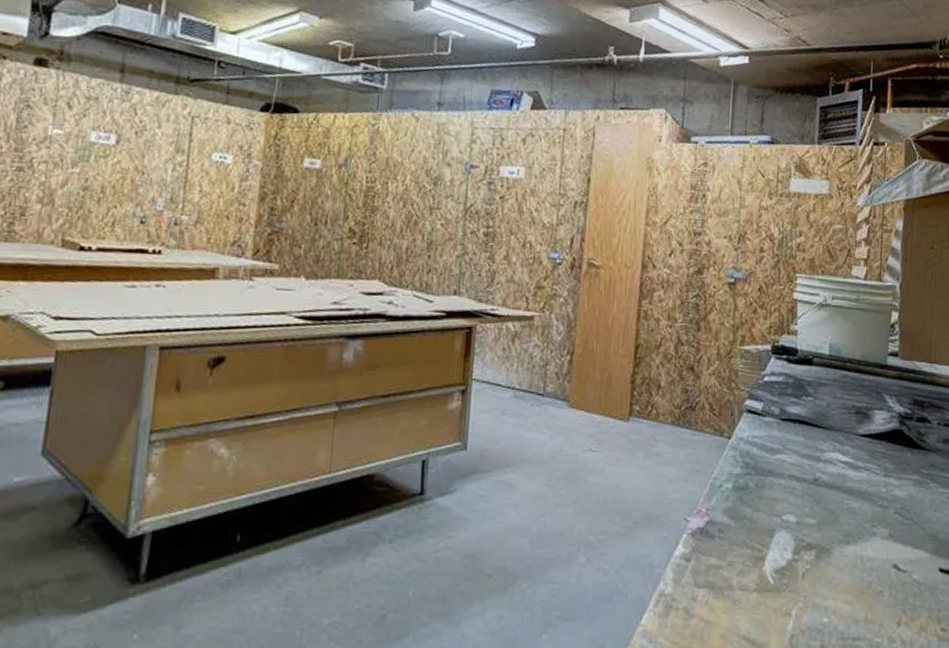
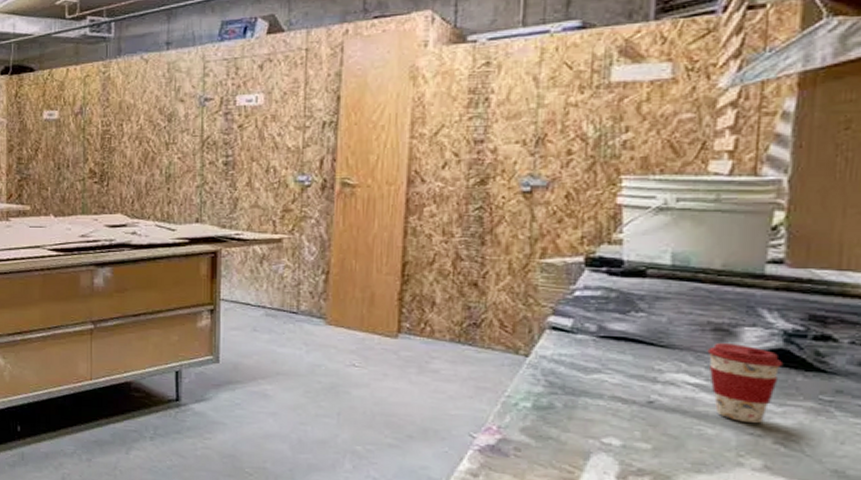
coffee cup: none [852,424,899,497] -> present [707,342,784,424]

